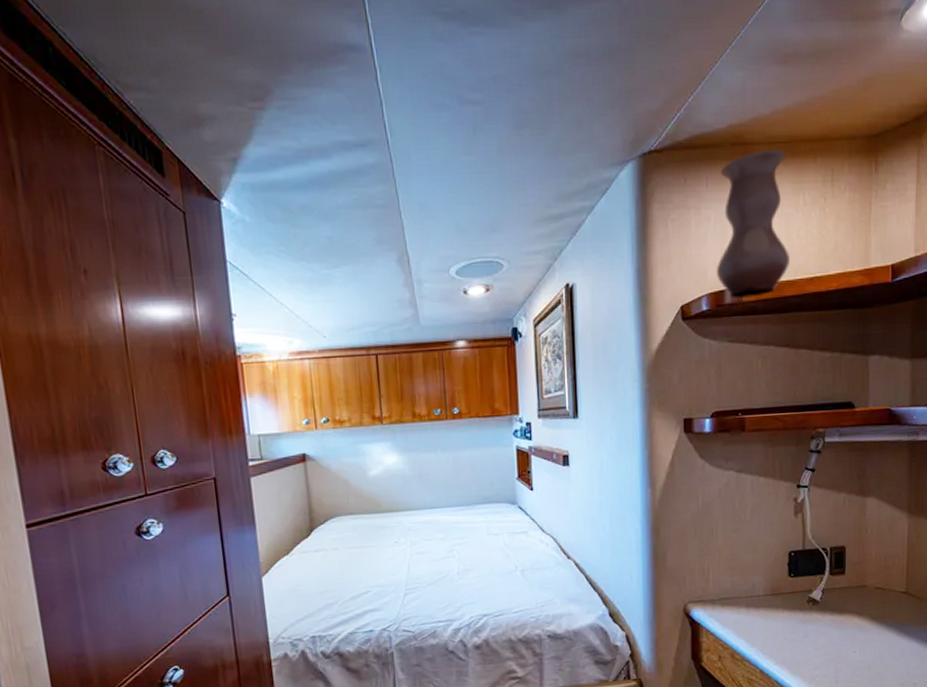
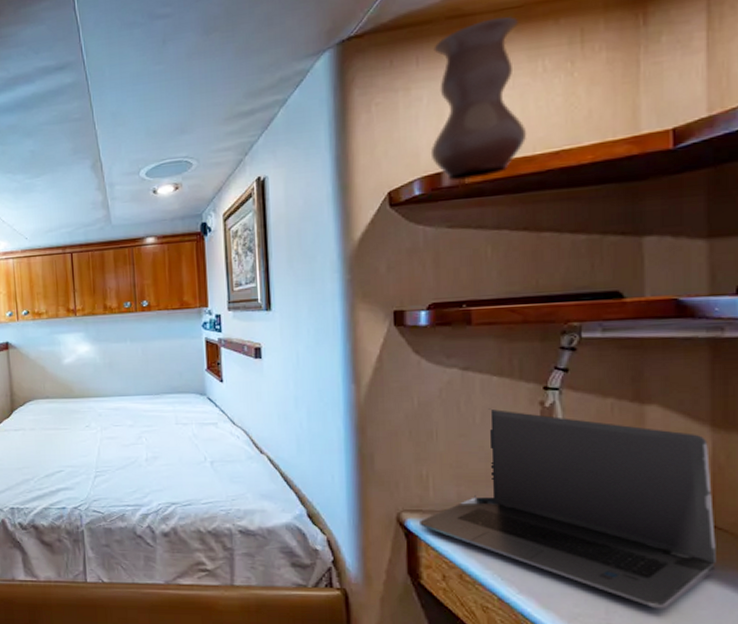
laptop computer: none [702,506,908,664] -> present [420,408,718,610]

